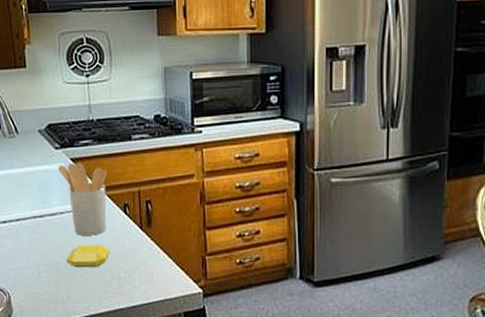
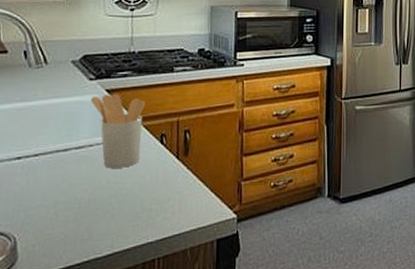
soap bar: present [67,244,110,268] -> none [91,176,143,203]

